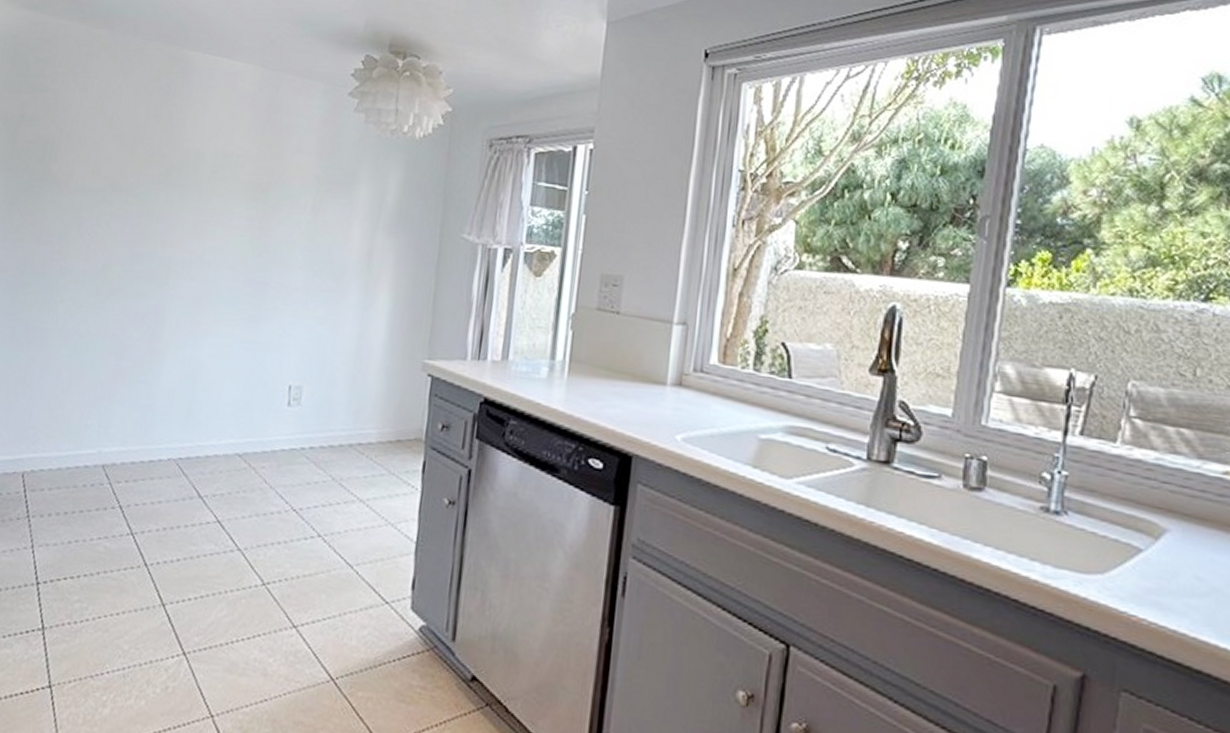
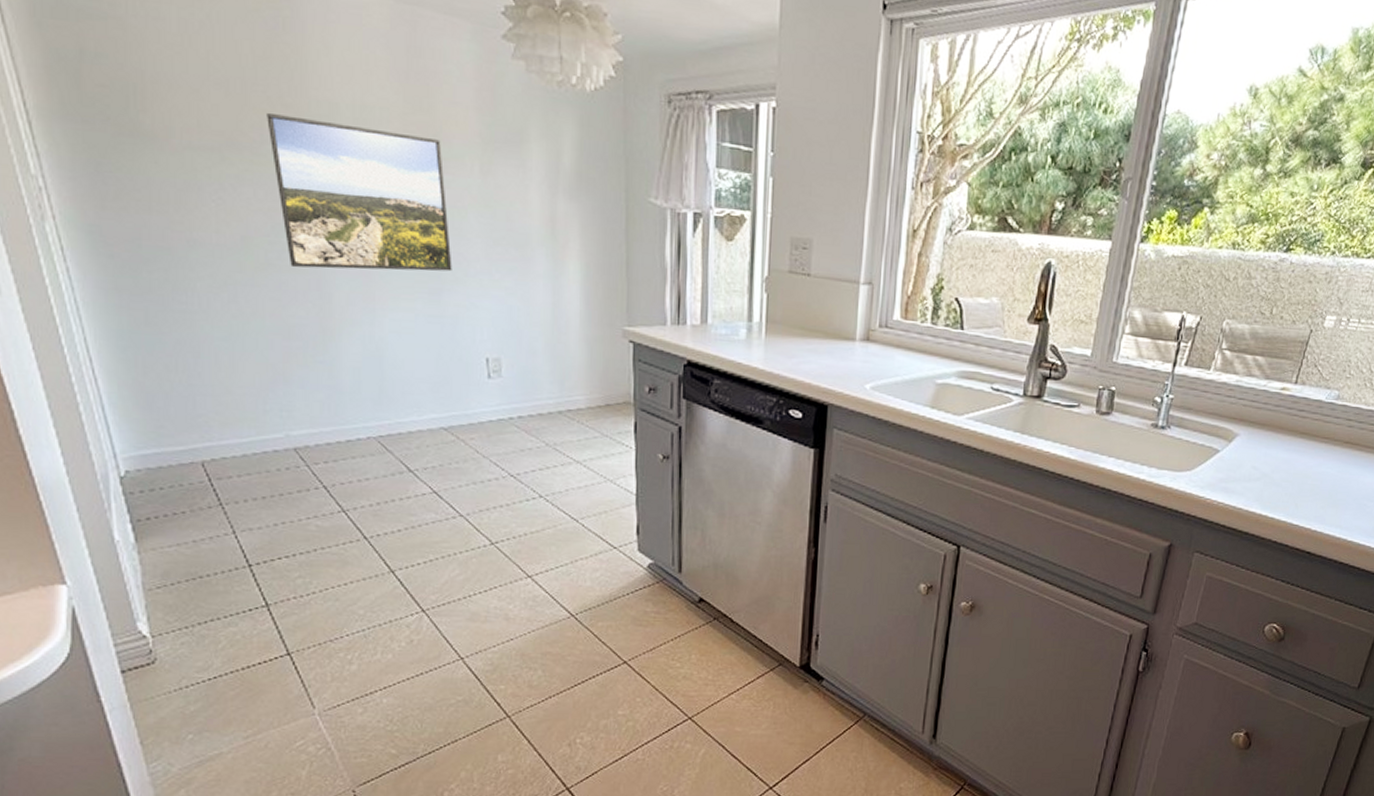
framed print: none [137,161,282,300] -> present [267,113,452,272]

